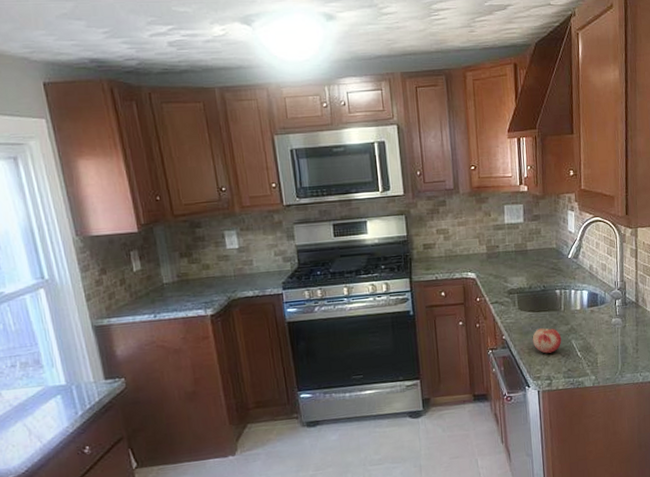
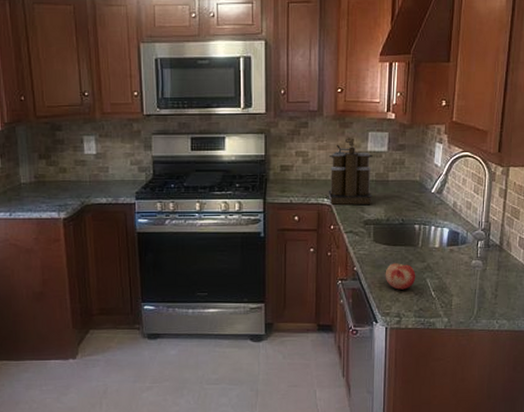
coffee maker: none [469,212,514,278] -> present [328,138,373,205]

